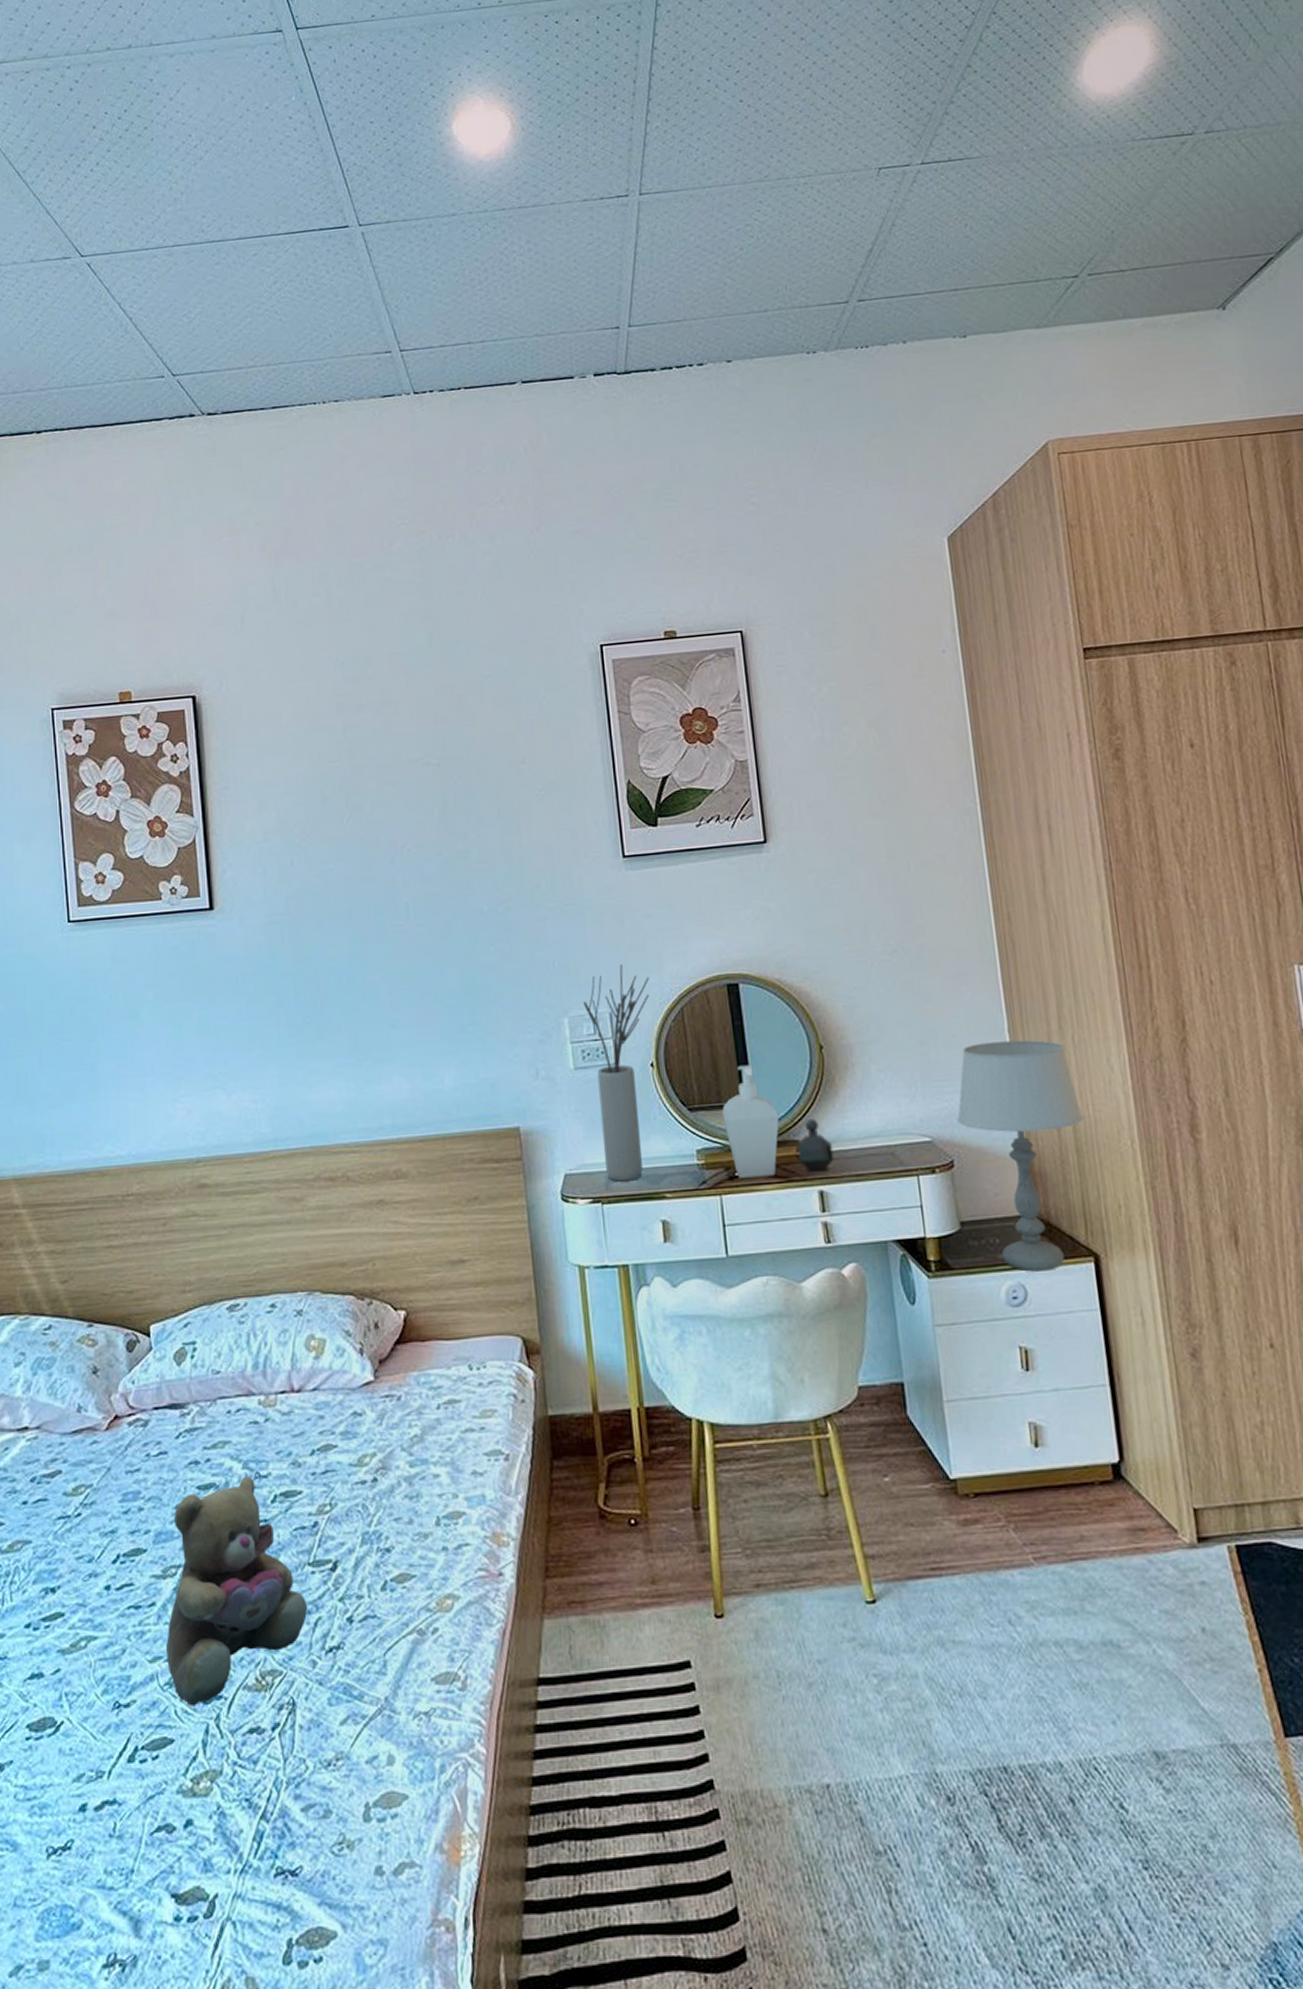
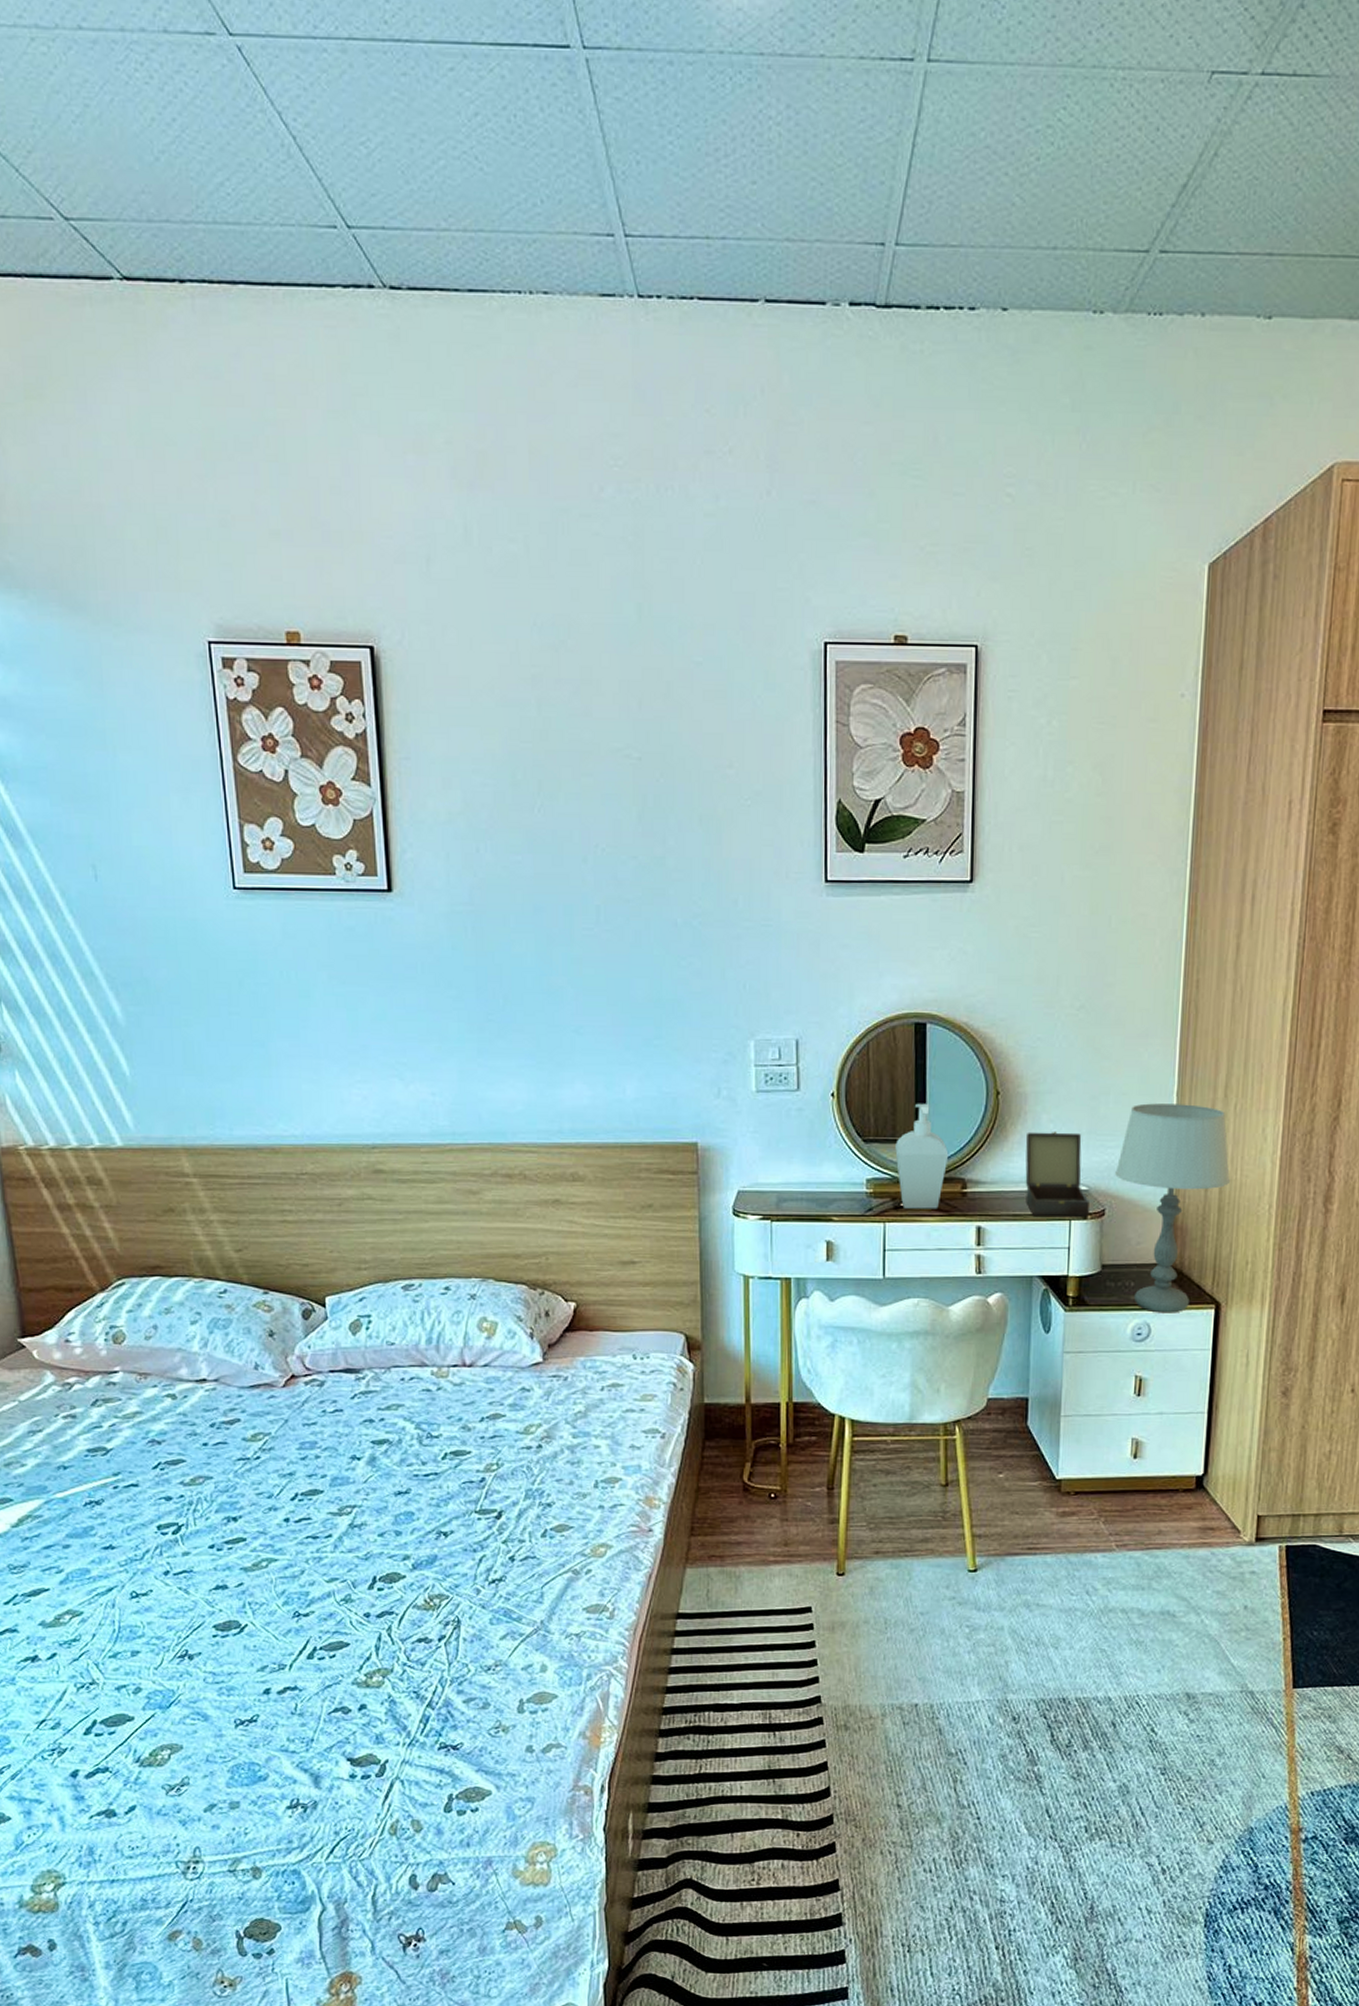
teddy bear: present [166,1476,308,1705] -> none [342,1435,474,1618]
vase: present [584,964,650,1182] -> none [772,992,840,1202]
perfume bottle: present [797,1119,835,1172] -> none [962,1160,996,1209]
jewelry box: none [857,1081,937,1176] -> present [1025,1131,1089,1218]

